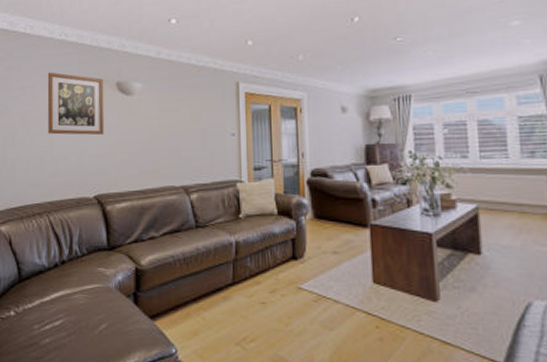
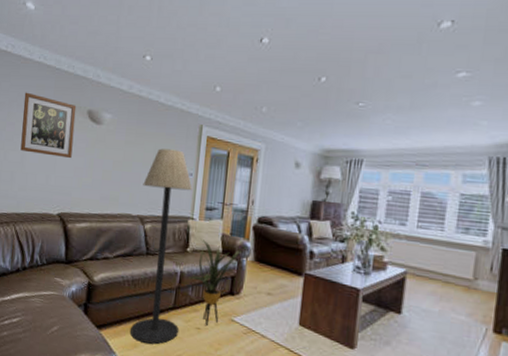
floor lamp: none [183,110,241,329] -> present [130,148,193,345]
house plant: none [245,201,300,298] -> present [189,238,243,325]

